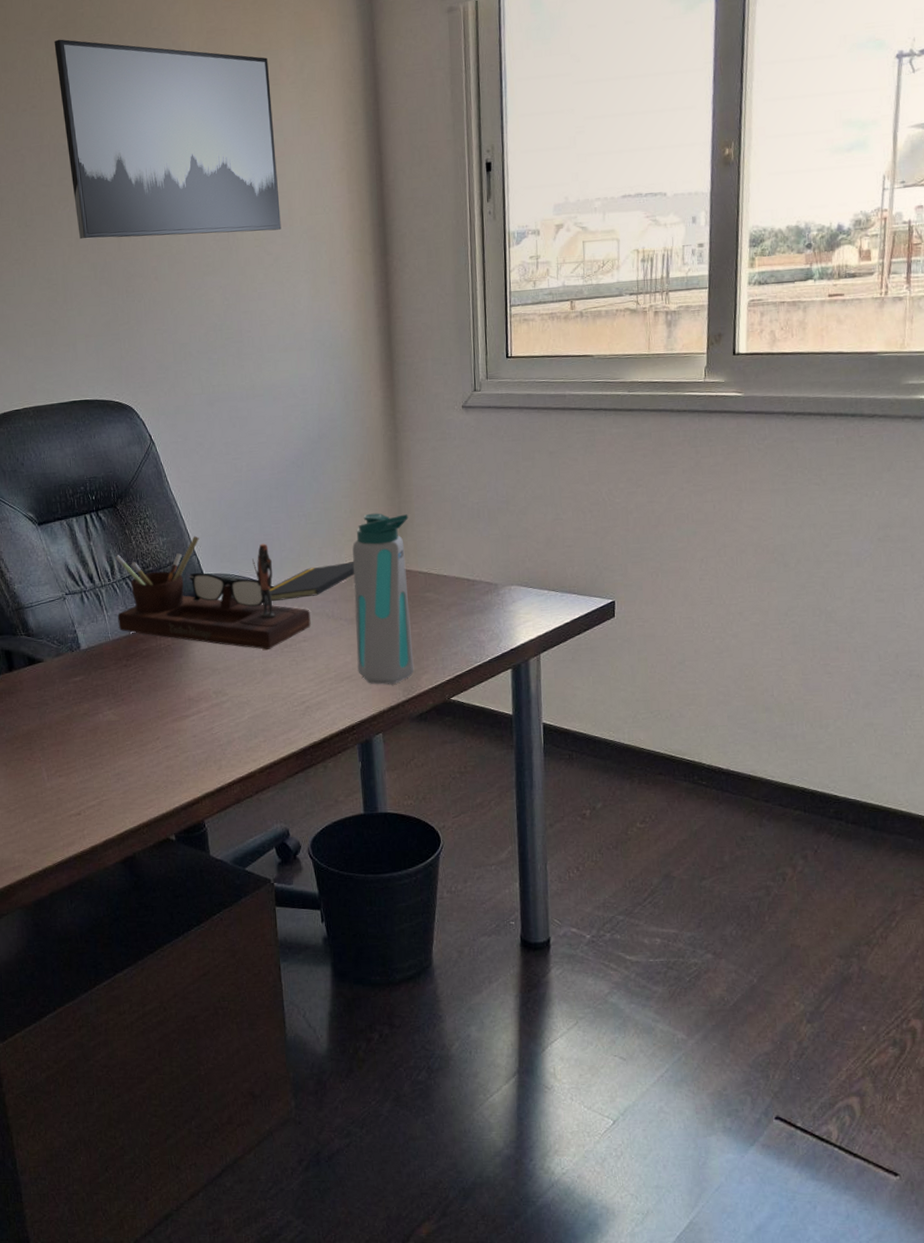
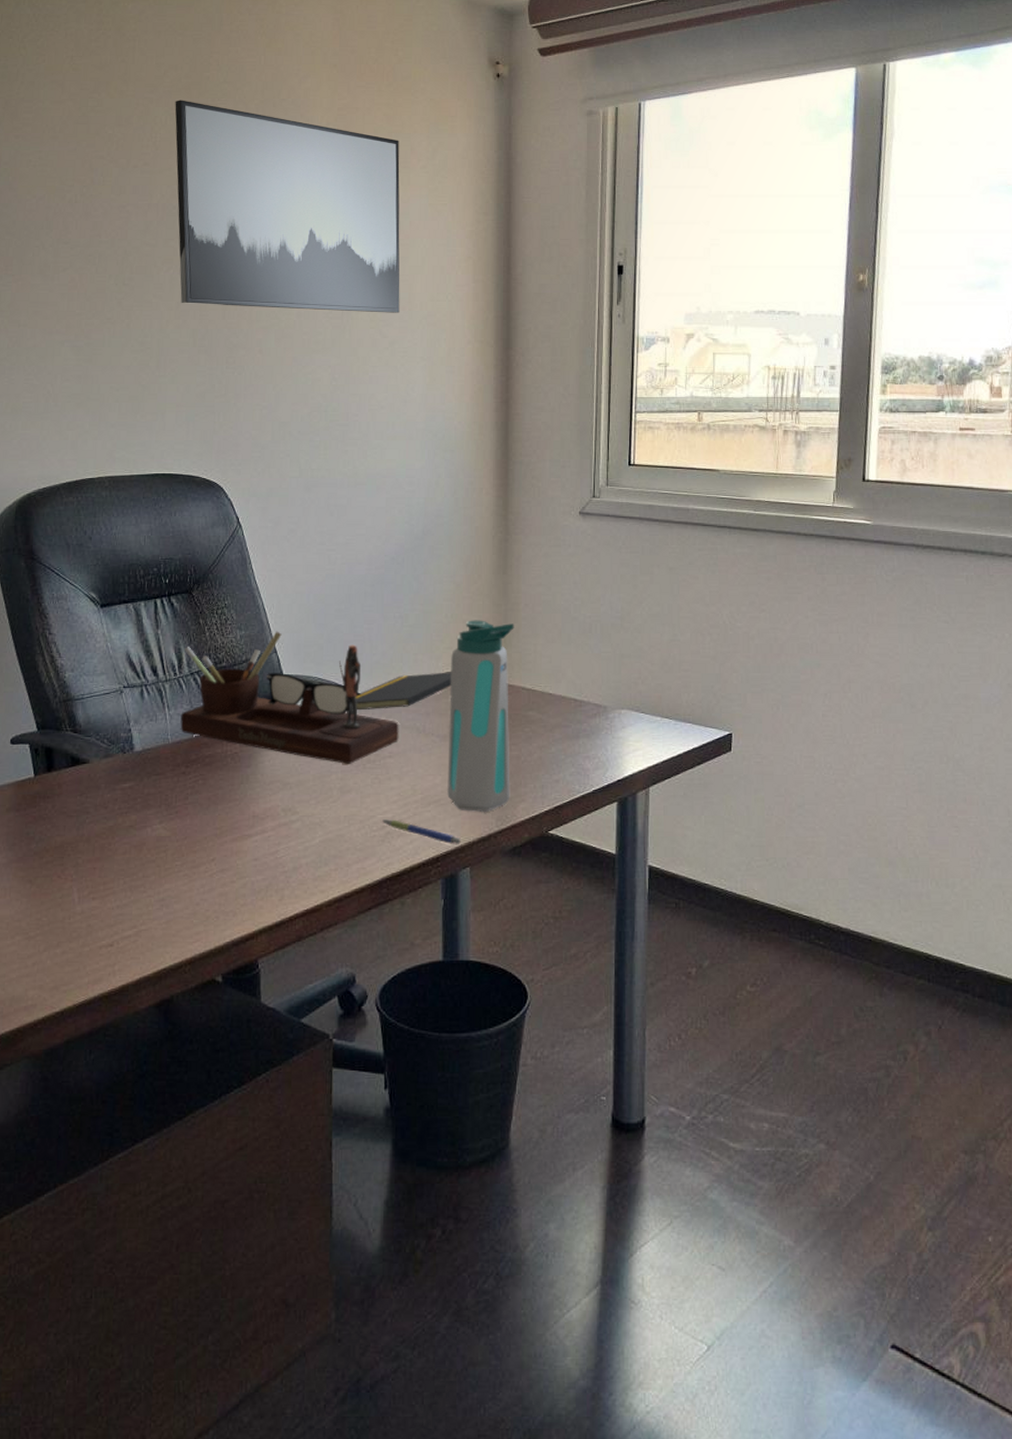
pen: none [302,695,373,714] -> present [382,819,461,844]

